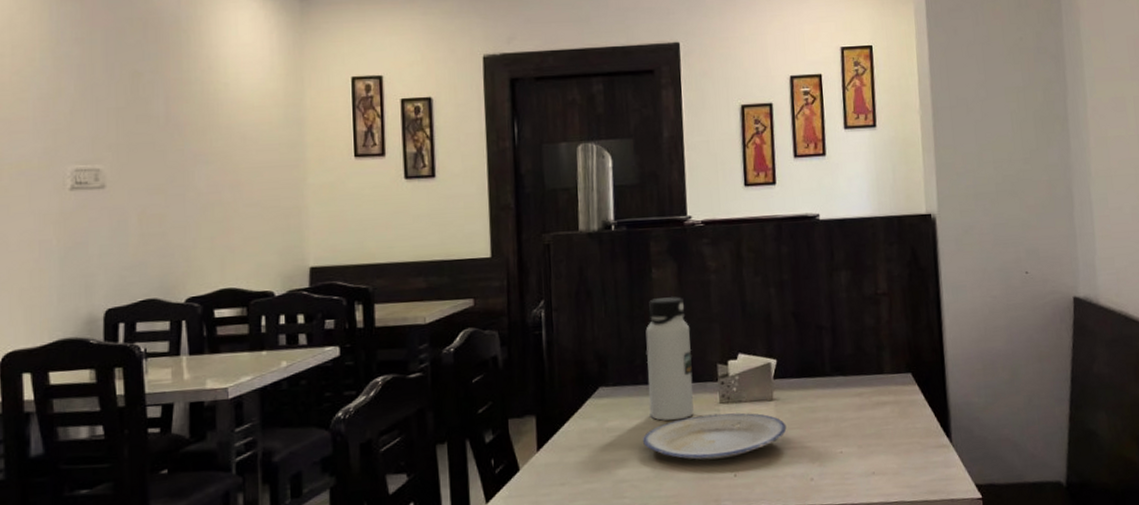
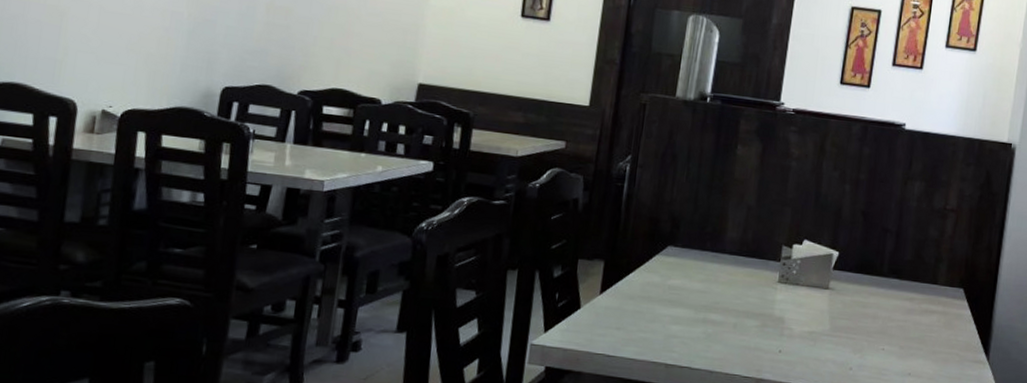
plate: present [642,412,787,461] -> none [699,290,837,335]
water bottle: present [645,297,694,421] -> none [711,173,763,291]

